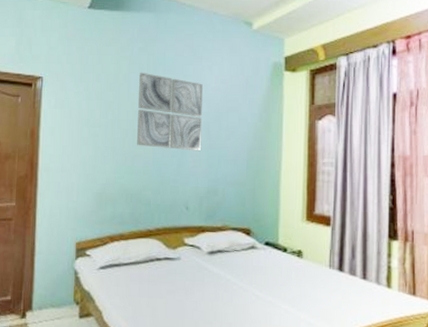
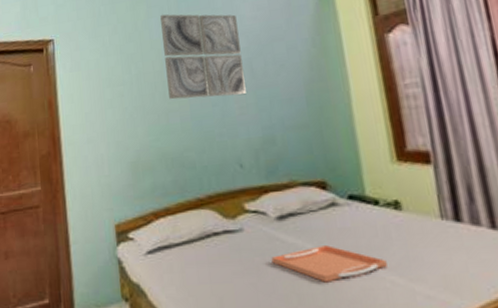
serving tray: none [198,278,284,306] -> present [271,245,387,283]

